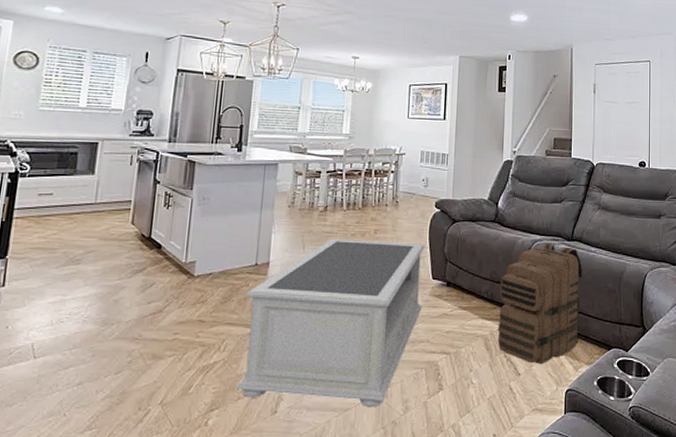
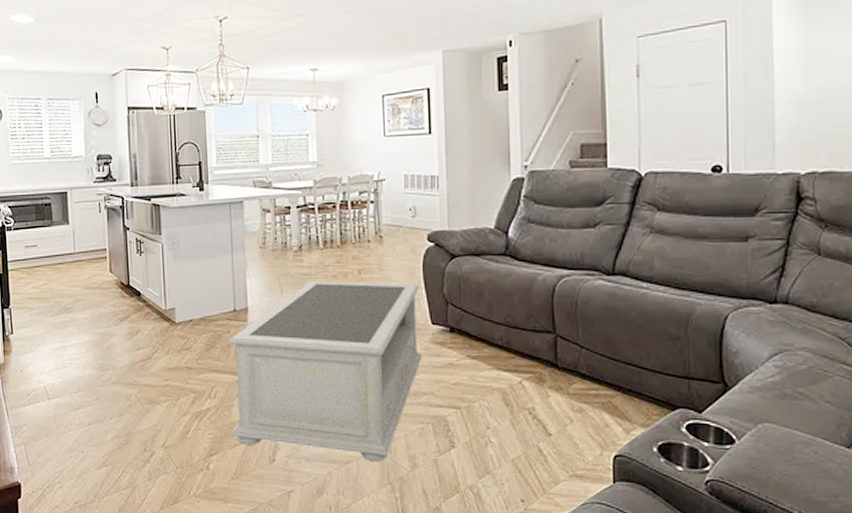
backpack: present [498,242,583,365] -> none [518,278,632,425]

